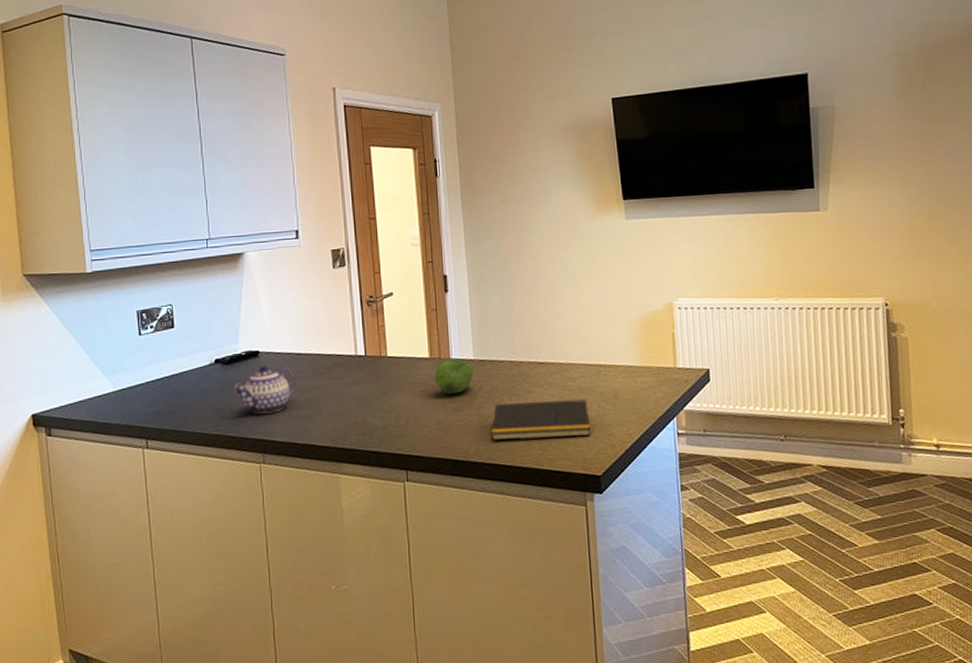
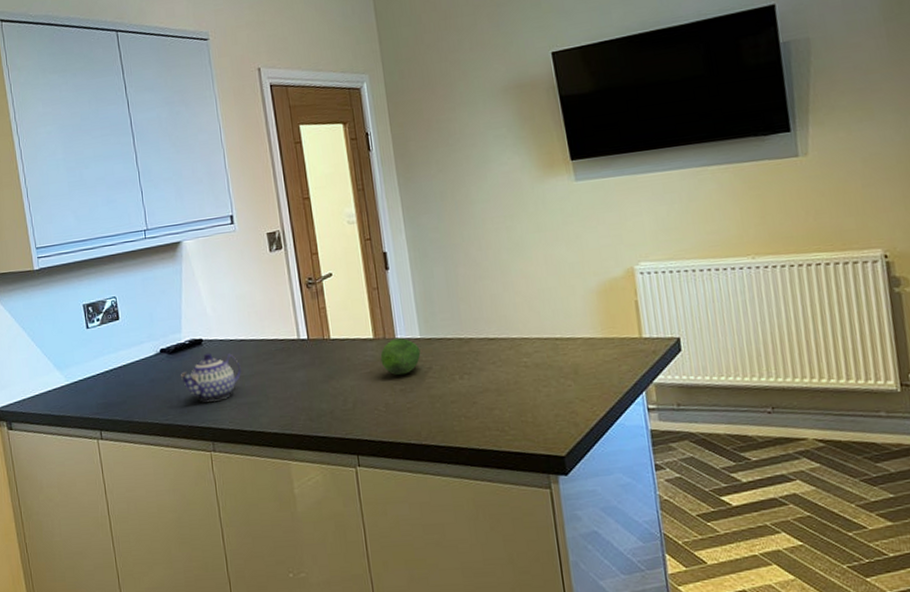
notepad: present [491,398,591,441] -> none [443,375,552,422]

